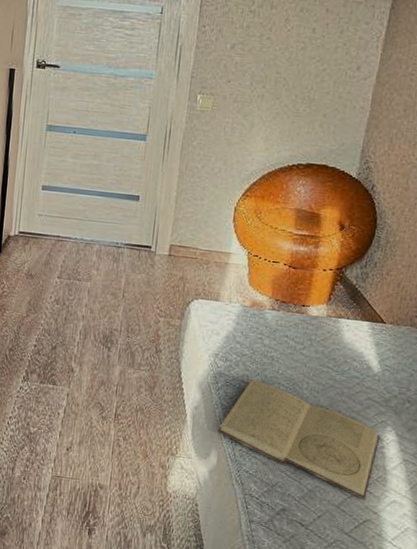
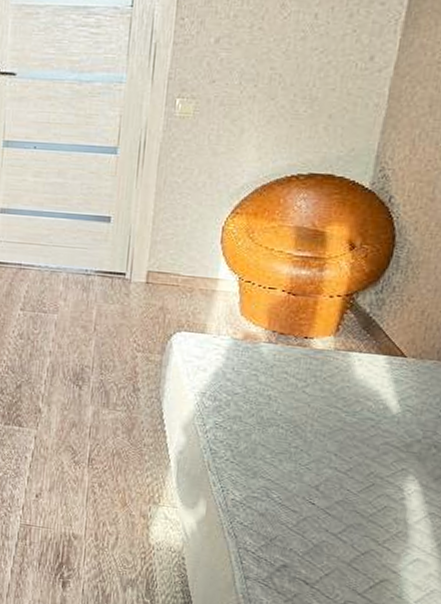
book: present [218,379,381,500] -> none [206,421,401,558]

